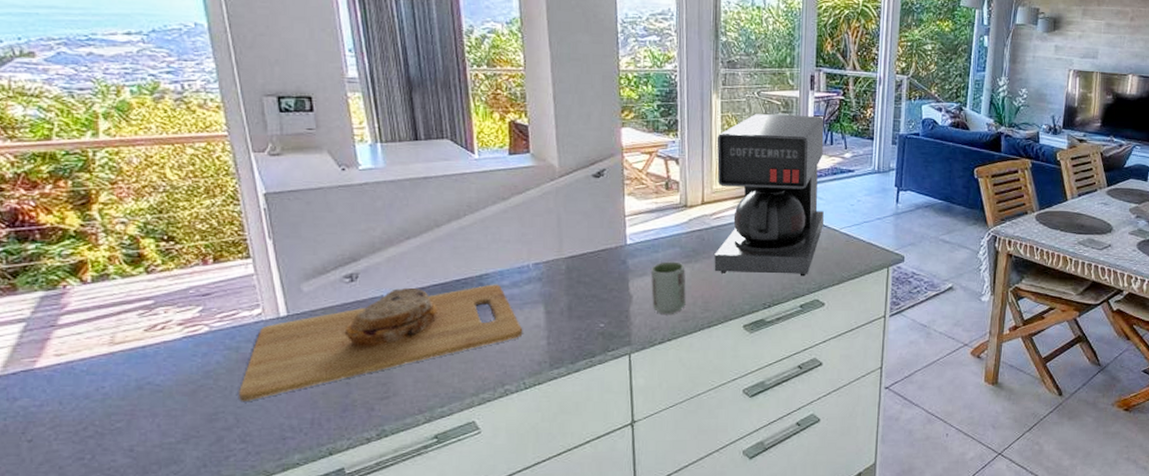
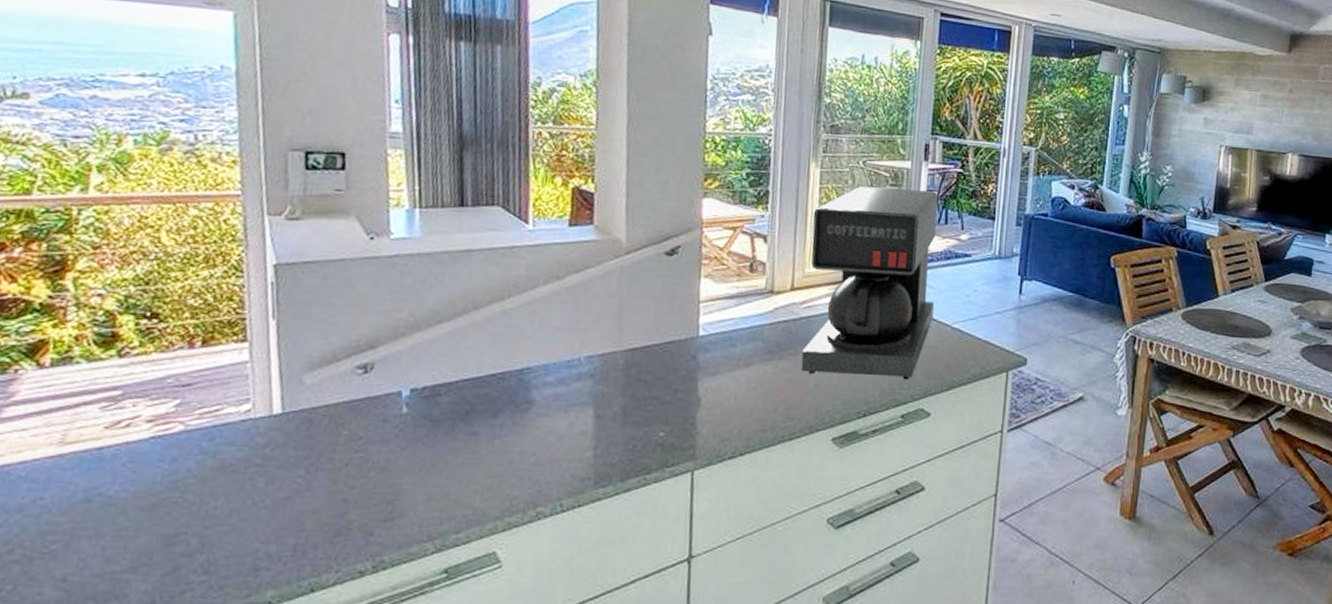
cutting board: present [239,284,523,401] -> none [208,380,566,520]
cup: present [651,261,686,314] -> none [724,358,767,422]

